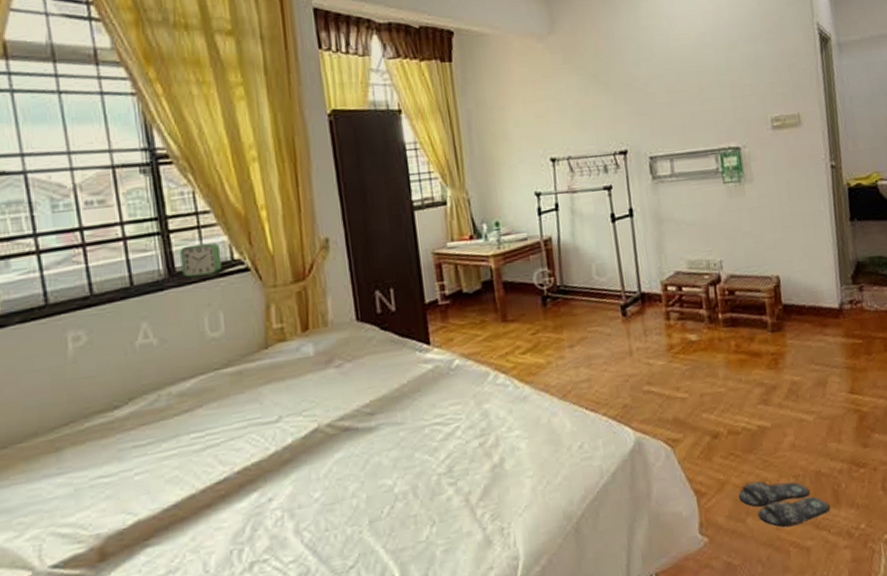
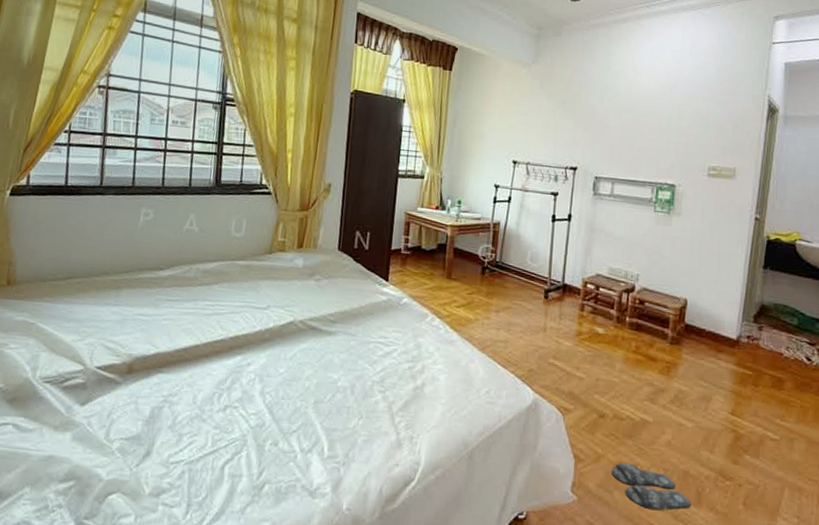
alarm clock: present [180,242,222,278] -> none [225,166,255,191]

